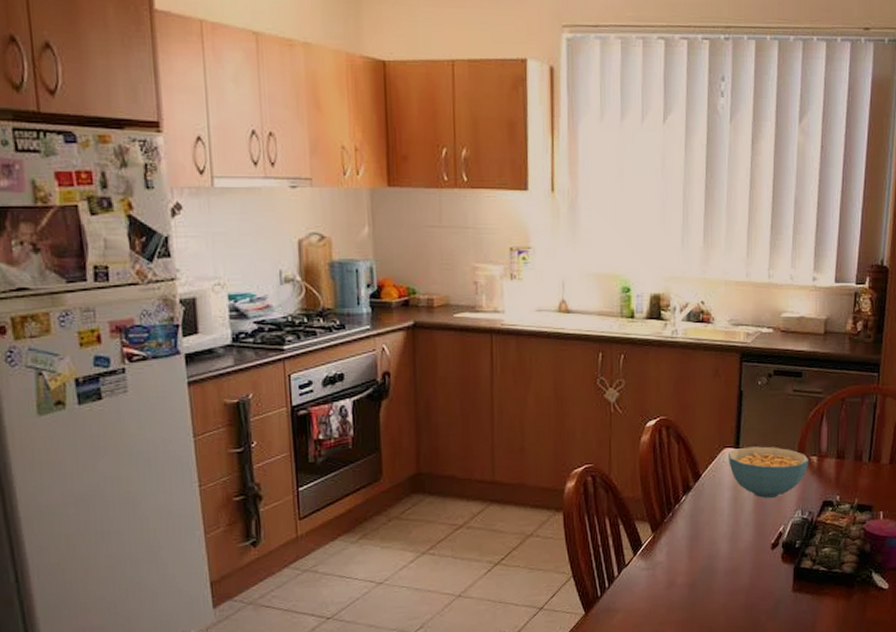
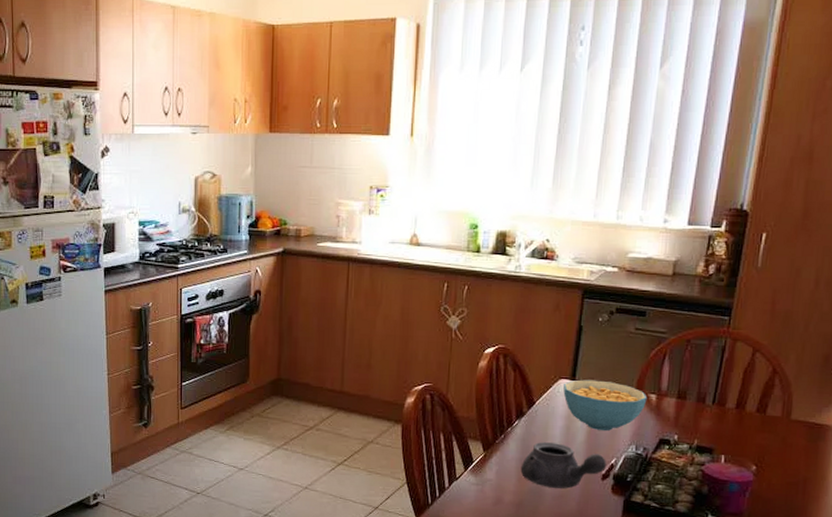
teapot: none [691,515,775,564] -> present [520,441,606,489]

